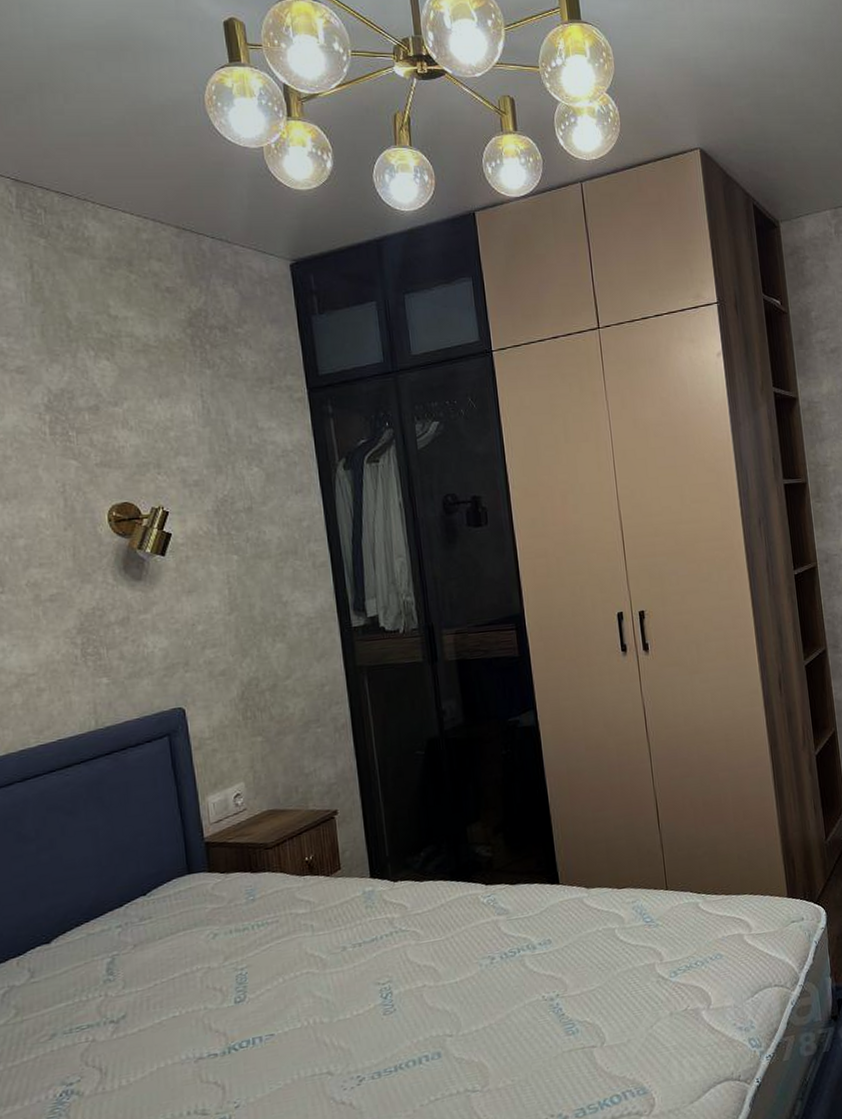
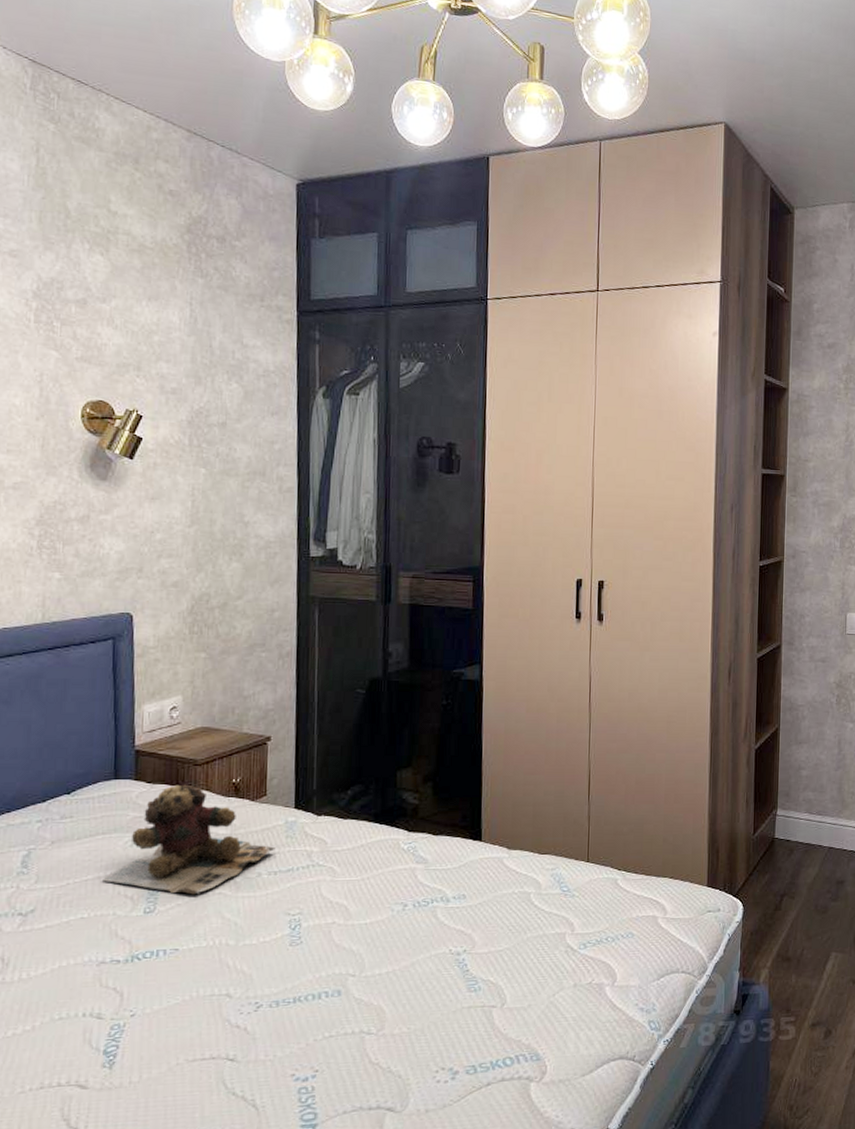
teddy bear: none [189,869,357,979] -> present [103,784,275,895]

